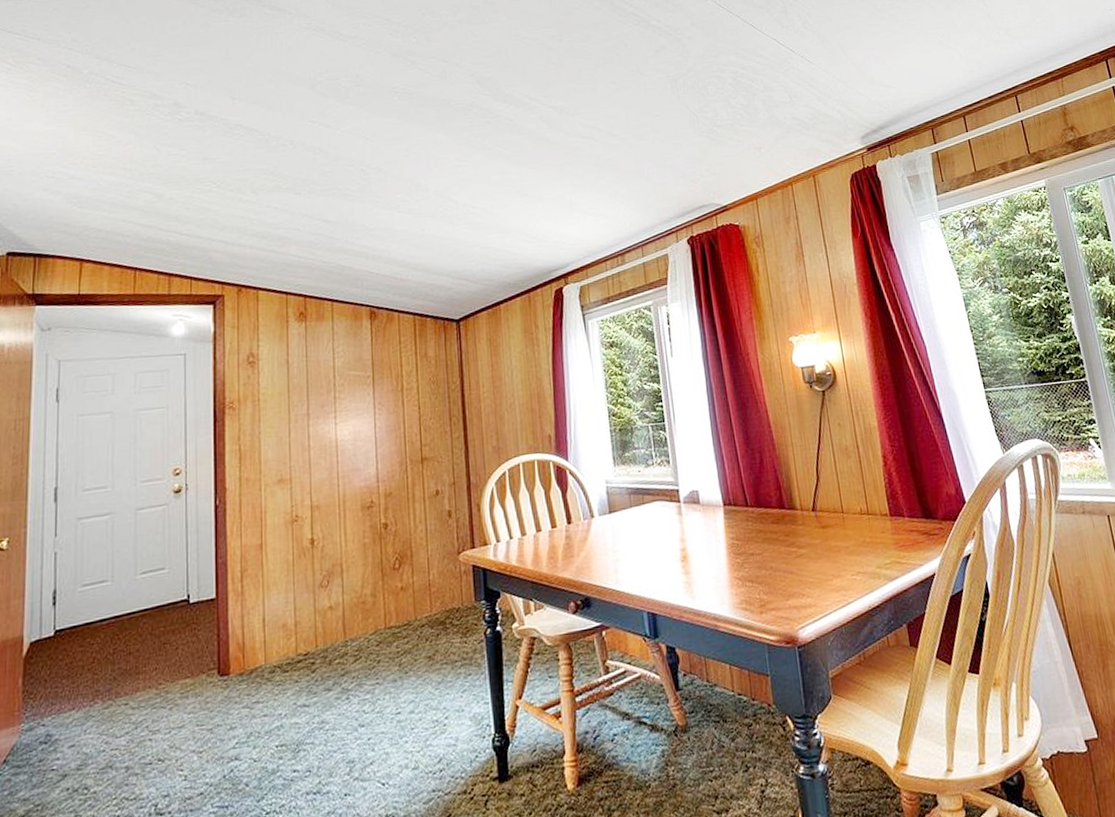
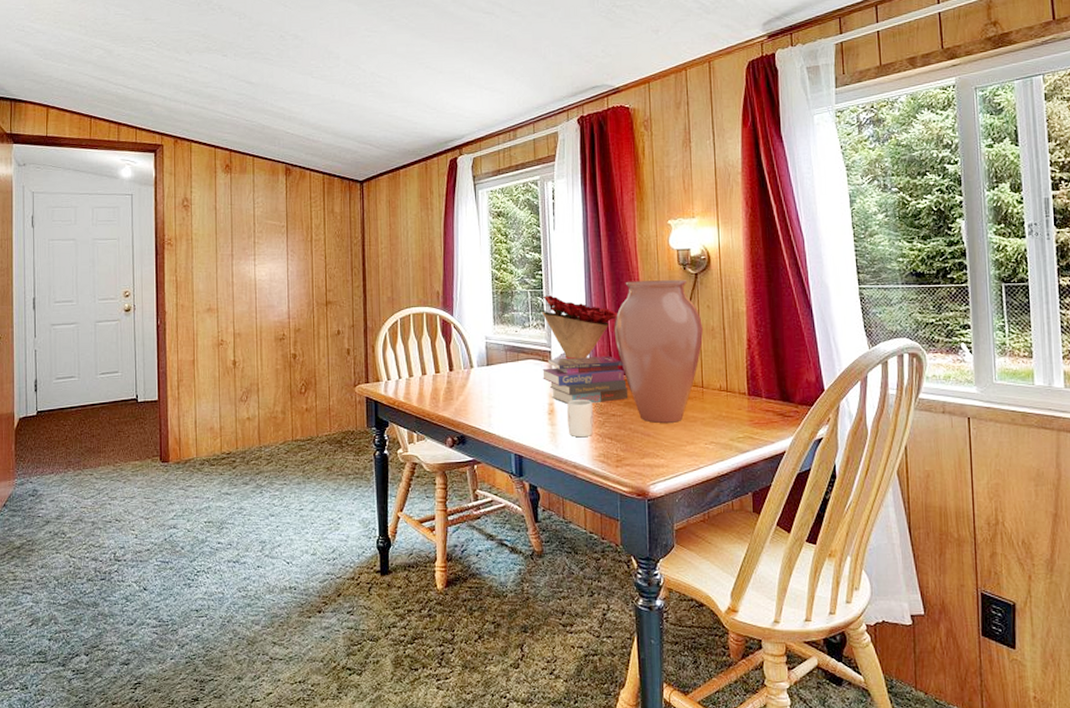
flower bouquet: none [659,428,747,496] -> present [536,295,618,359]
books: none [671,488,766,547] -> present [542,355,629,404]
mug: none [701,539,732,585] -> present [567,399,594,438]
vase: none [743,398,838,558] -> present [614,280,704,423]

